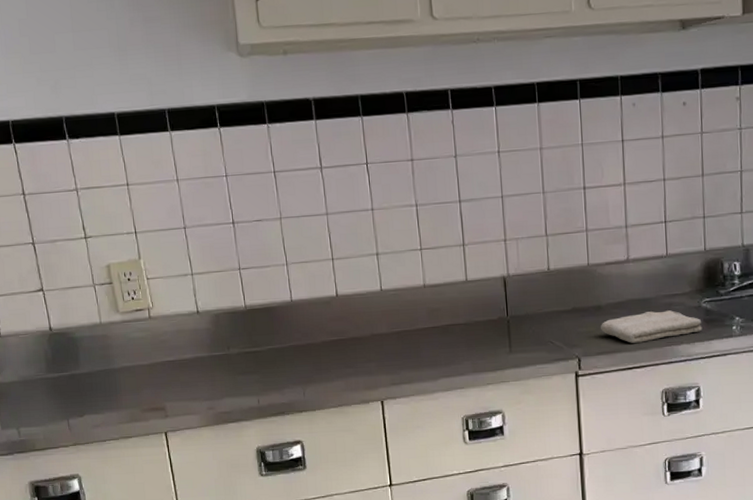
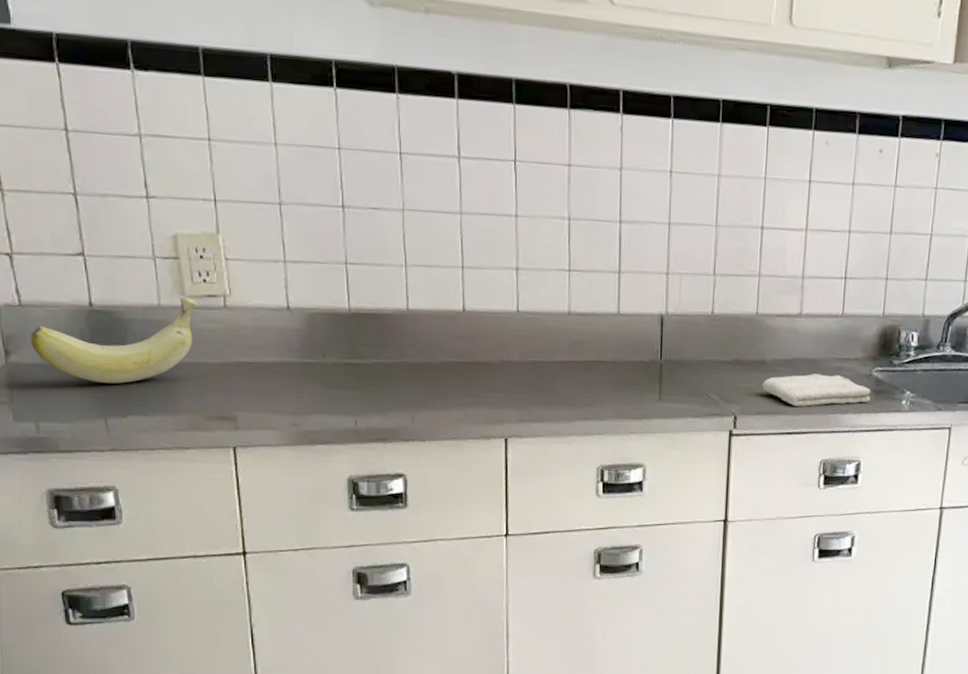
banana: none [9,314,129,391] -> present [31,297,197,384]

